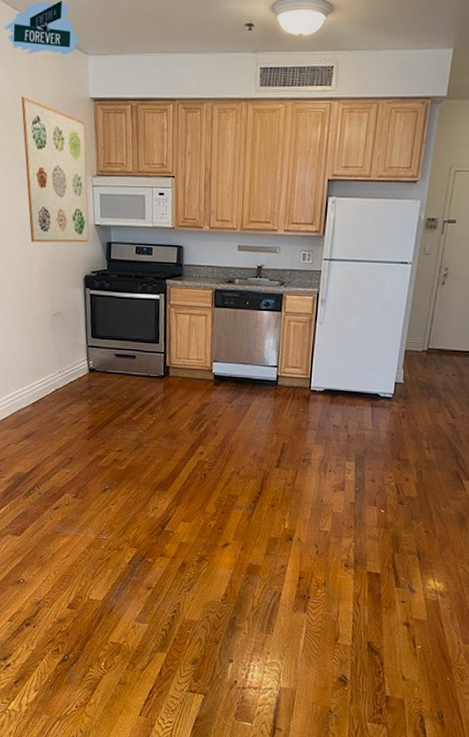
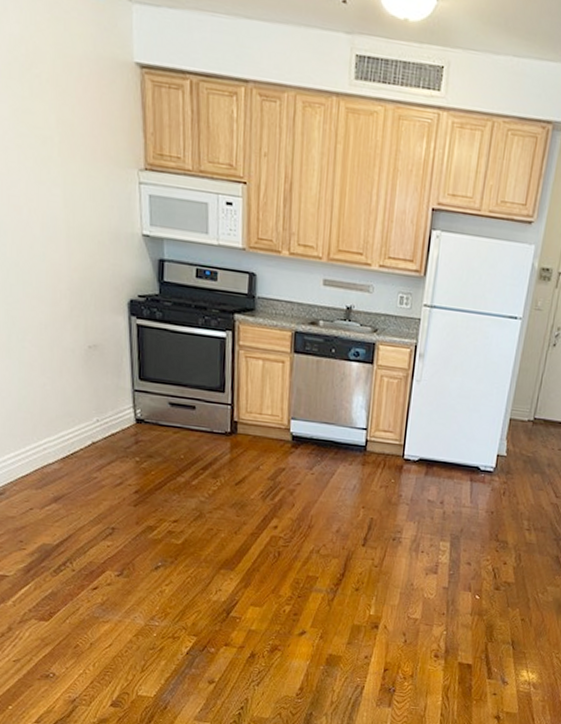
wall art: present [21,97,90,243] -> none [39,47,136,258]

